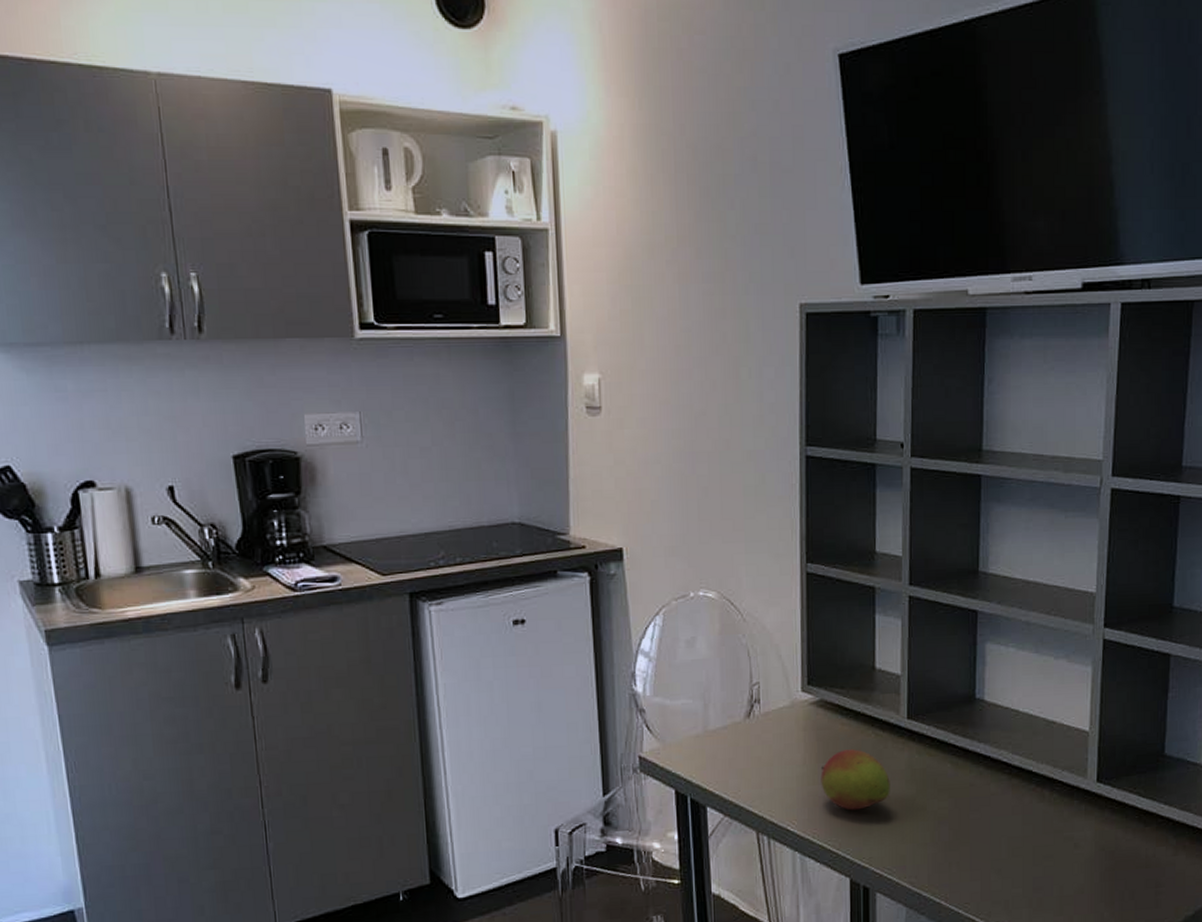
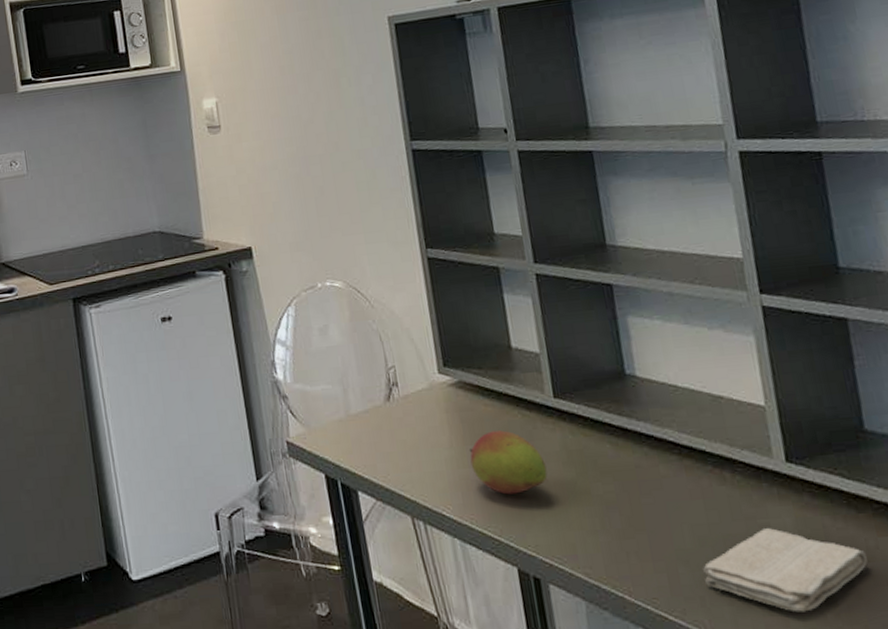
washcloth: none [1012,840,1144,912] -> present [703,528,867,612]

